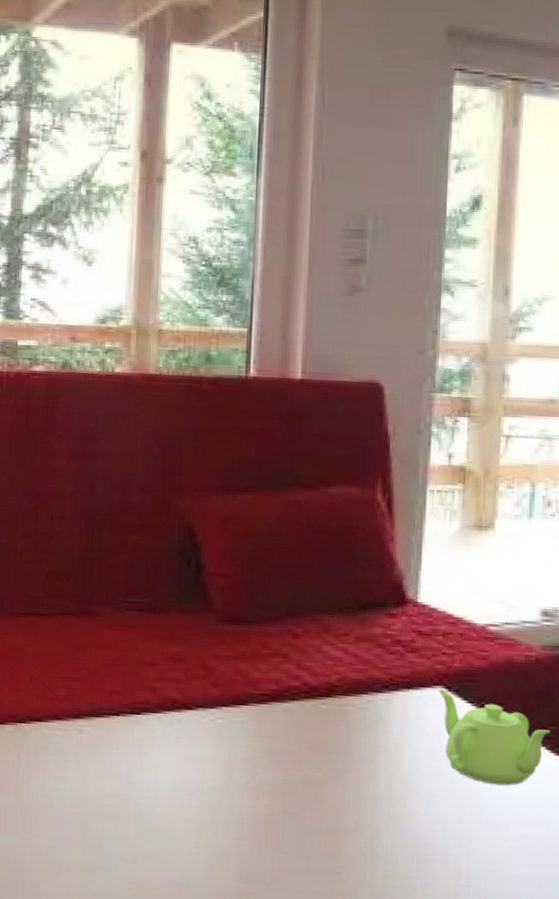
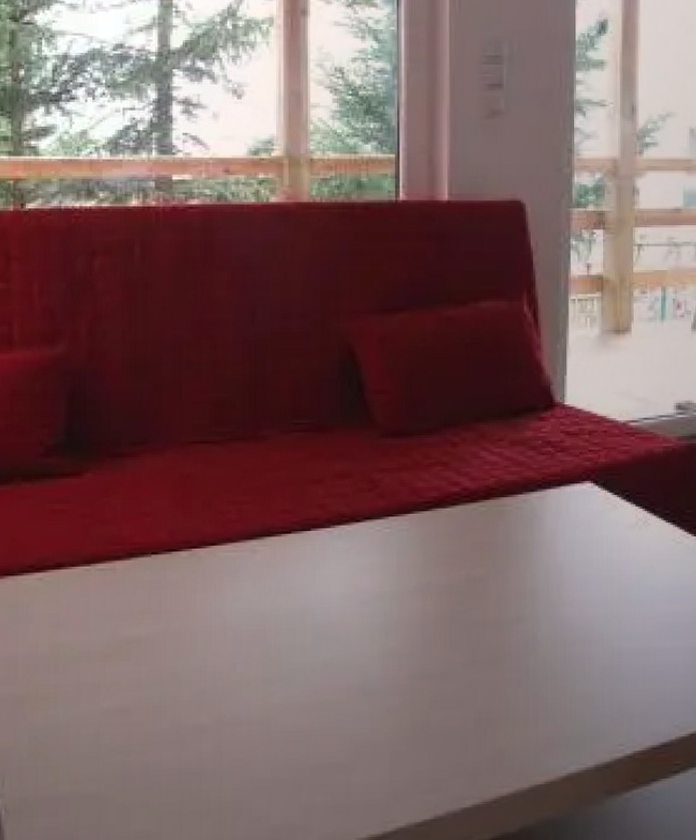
teapot: present [438,688,551,786] -> none [587,483,688,568]

